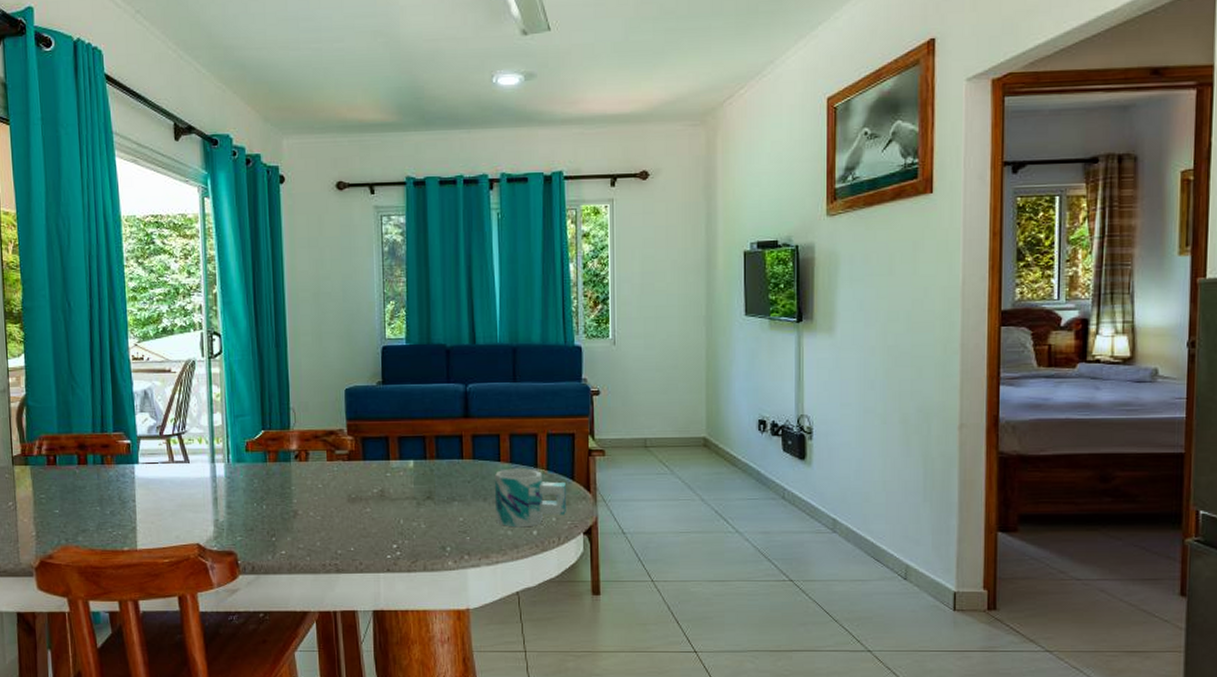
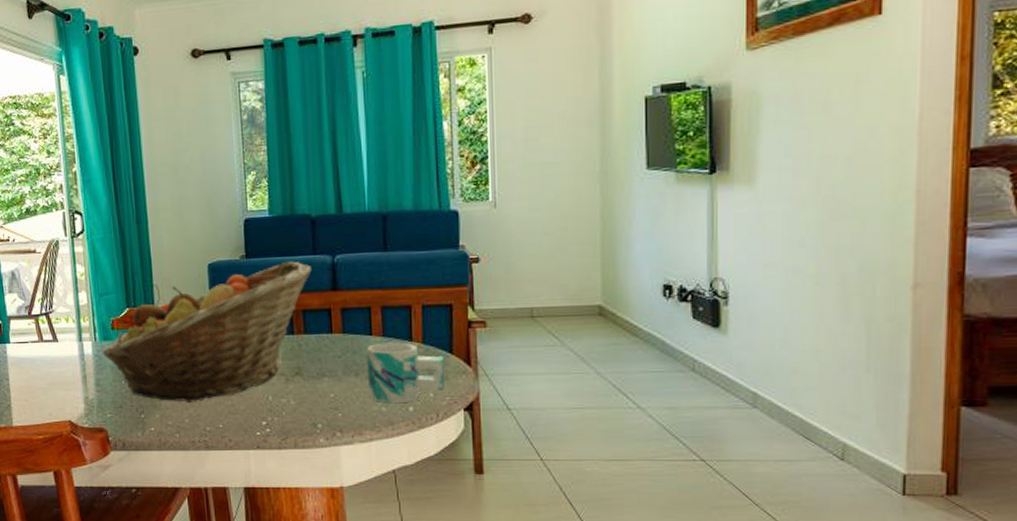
fruit basket: none [235,388,445,525] -> present [102,261,312,402]

